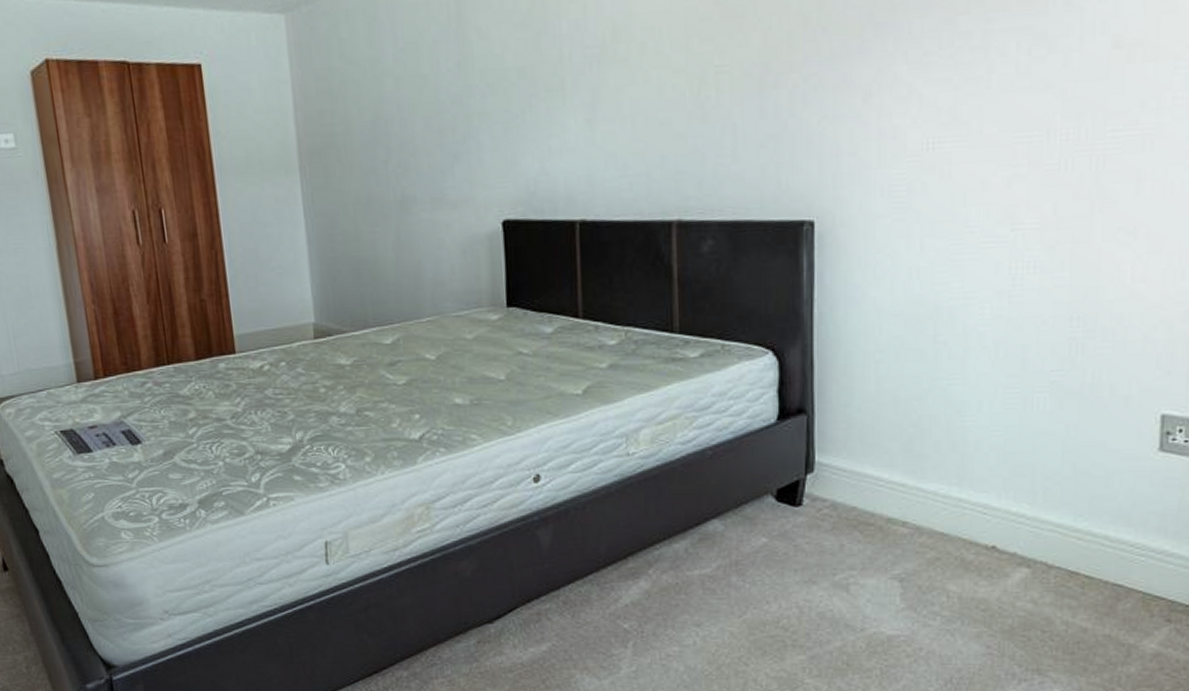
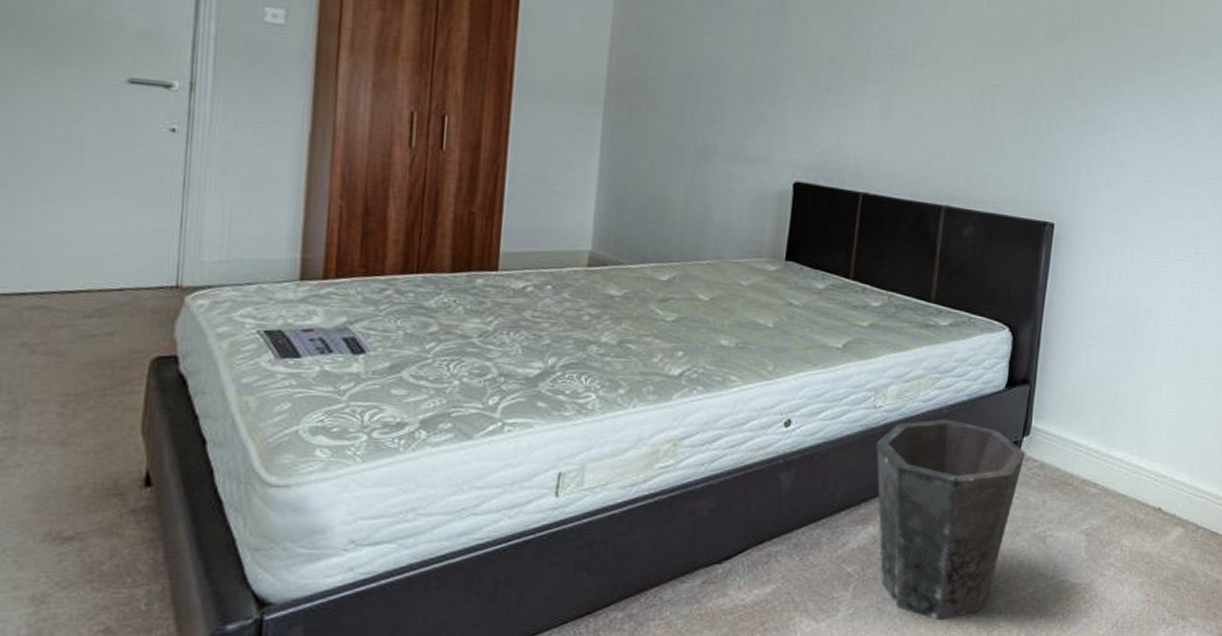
waste bin: none [634,461,812,676] -> present [875,419,1026,620]

